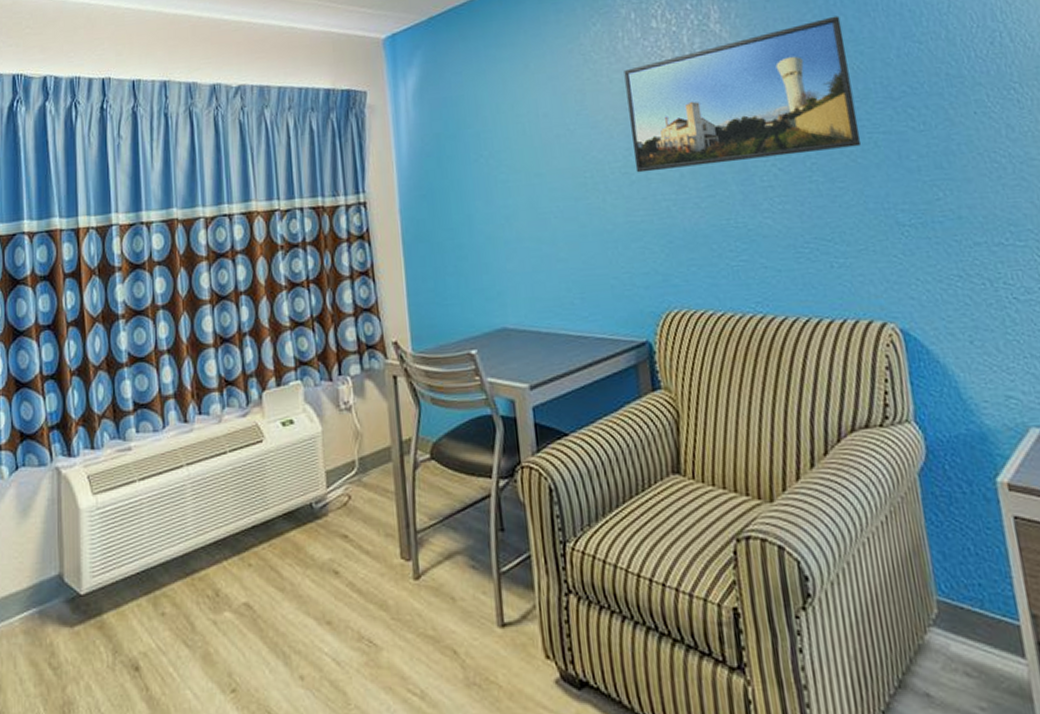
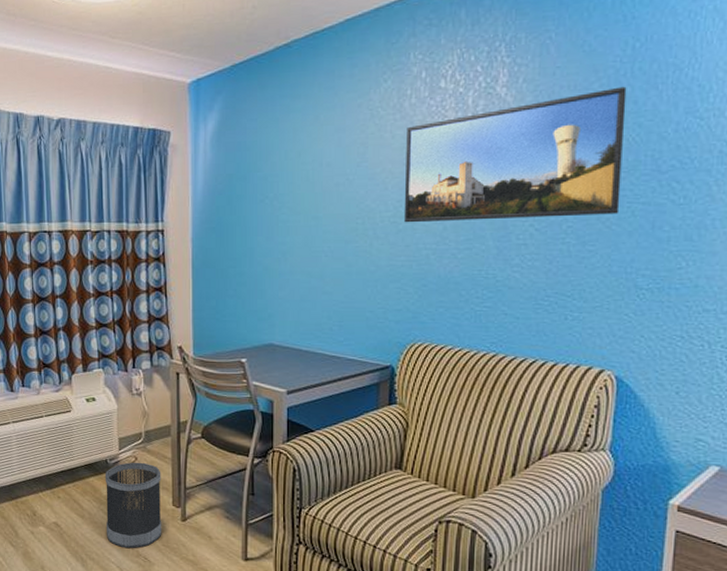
wastebasket: none [309,501,390,630] -> present [104,462,162,549]

